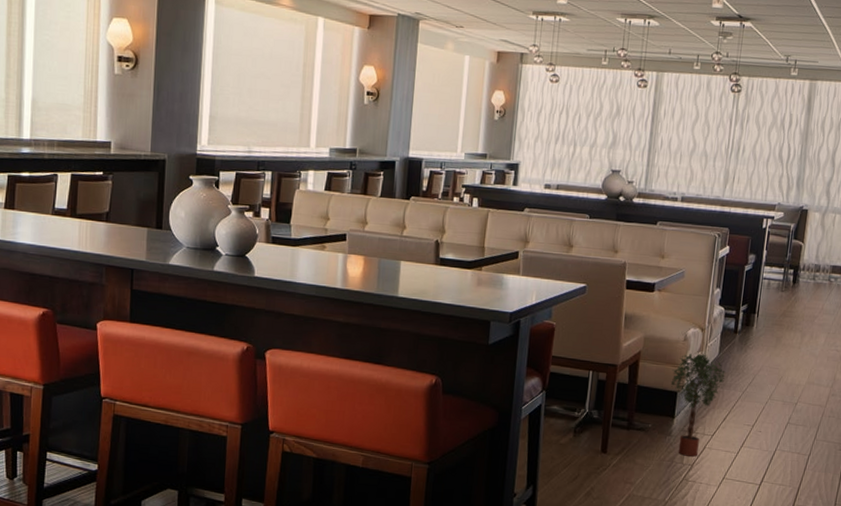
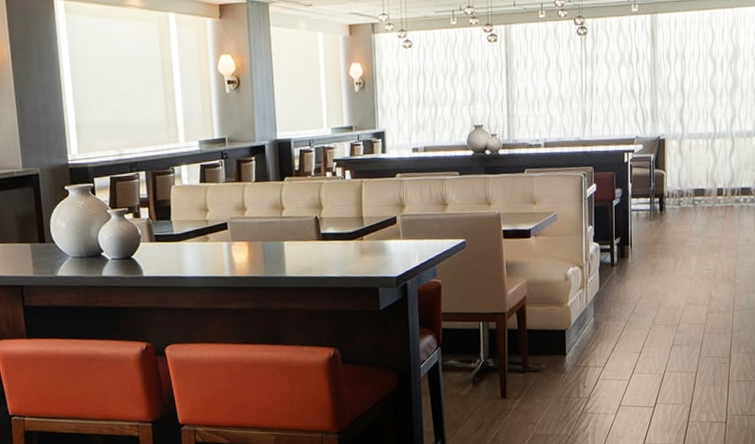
potted tree: present [670,353,726,457] -> none [558,290,609,390]

